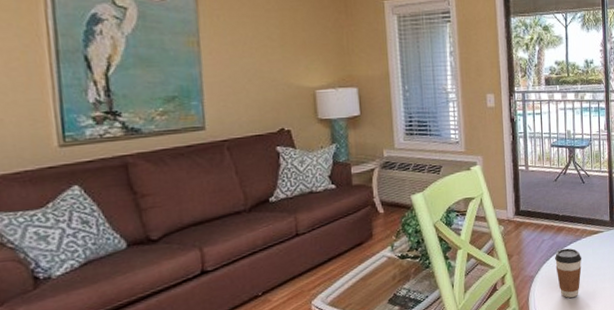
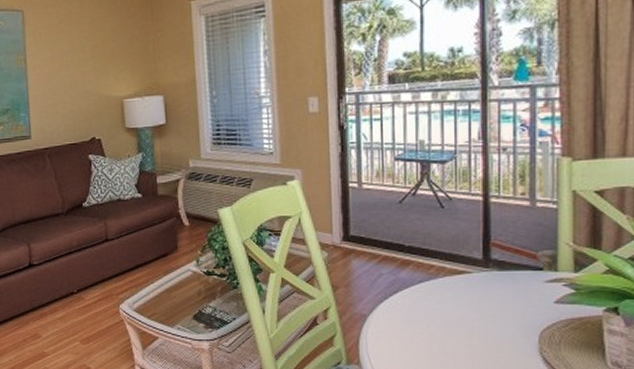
coffee cup: present [555,248,582,298] -> none [397,287,438,350]

